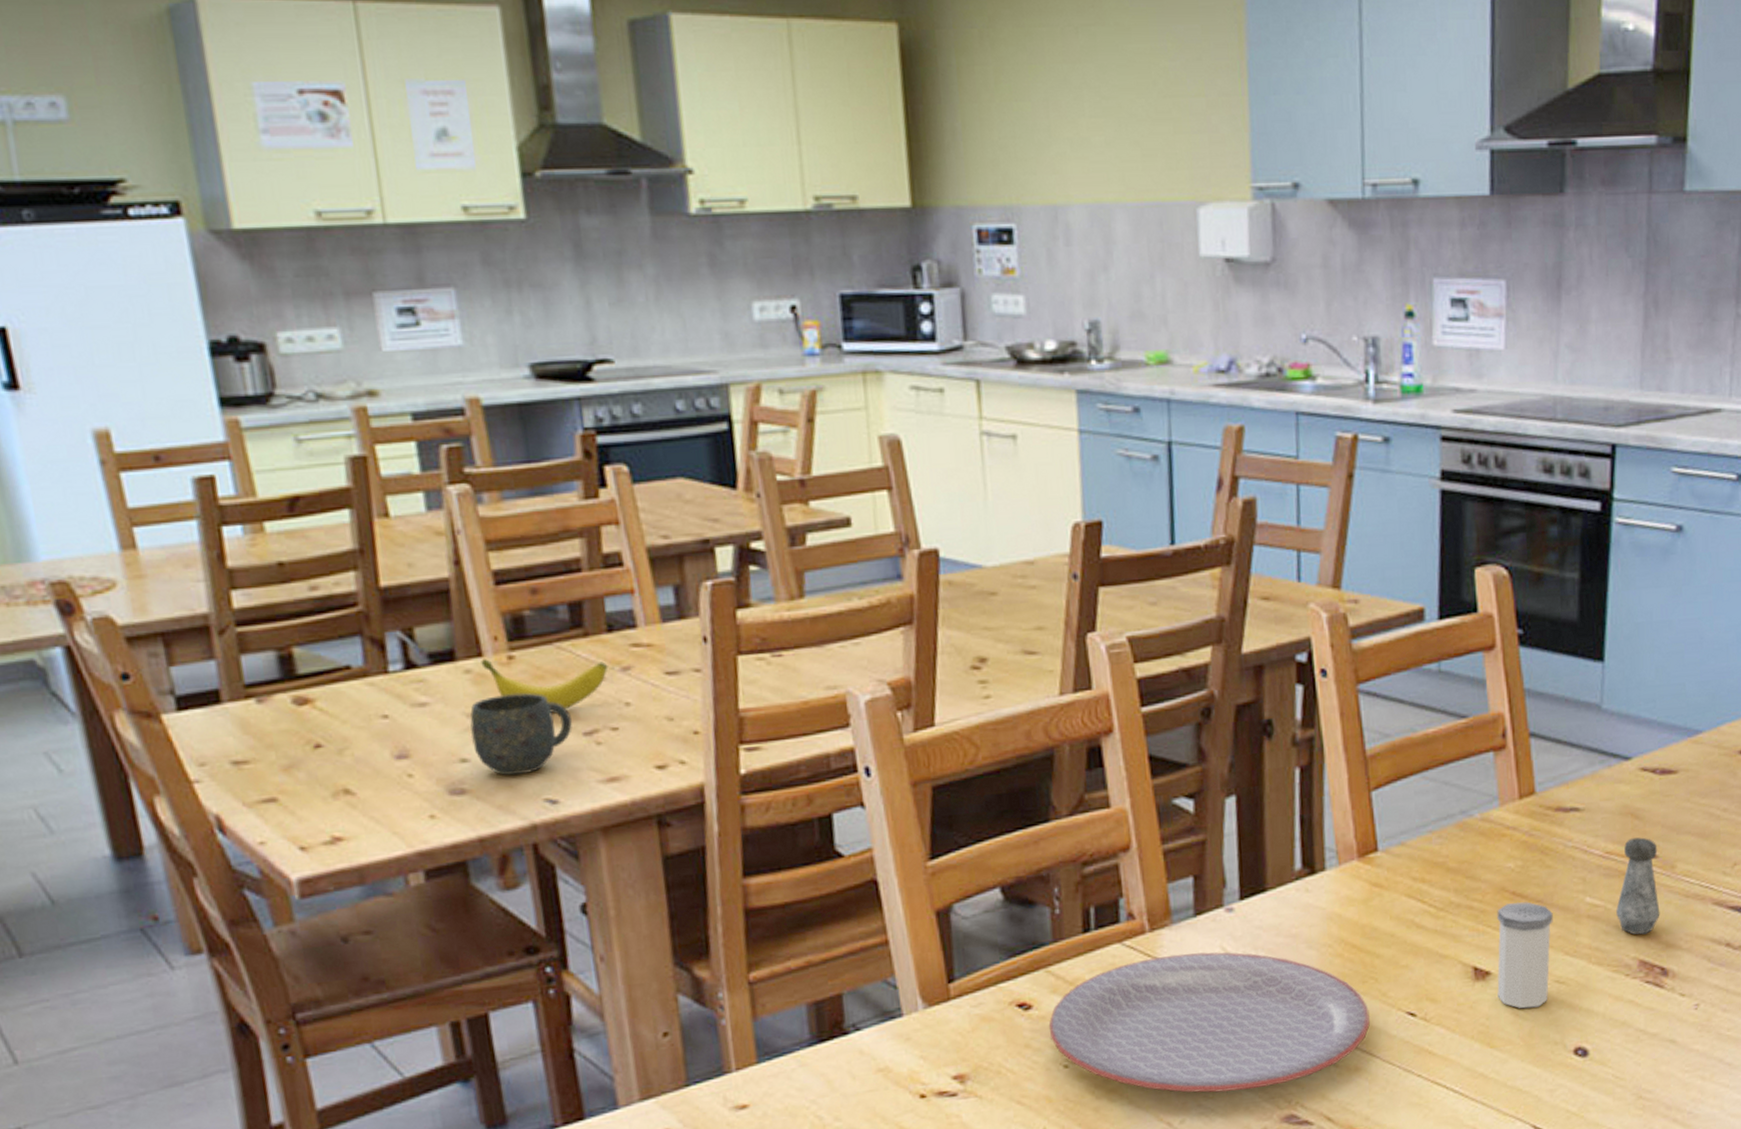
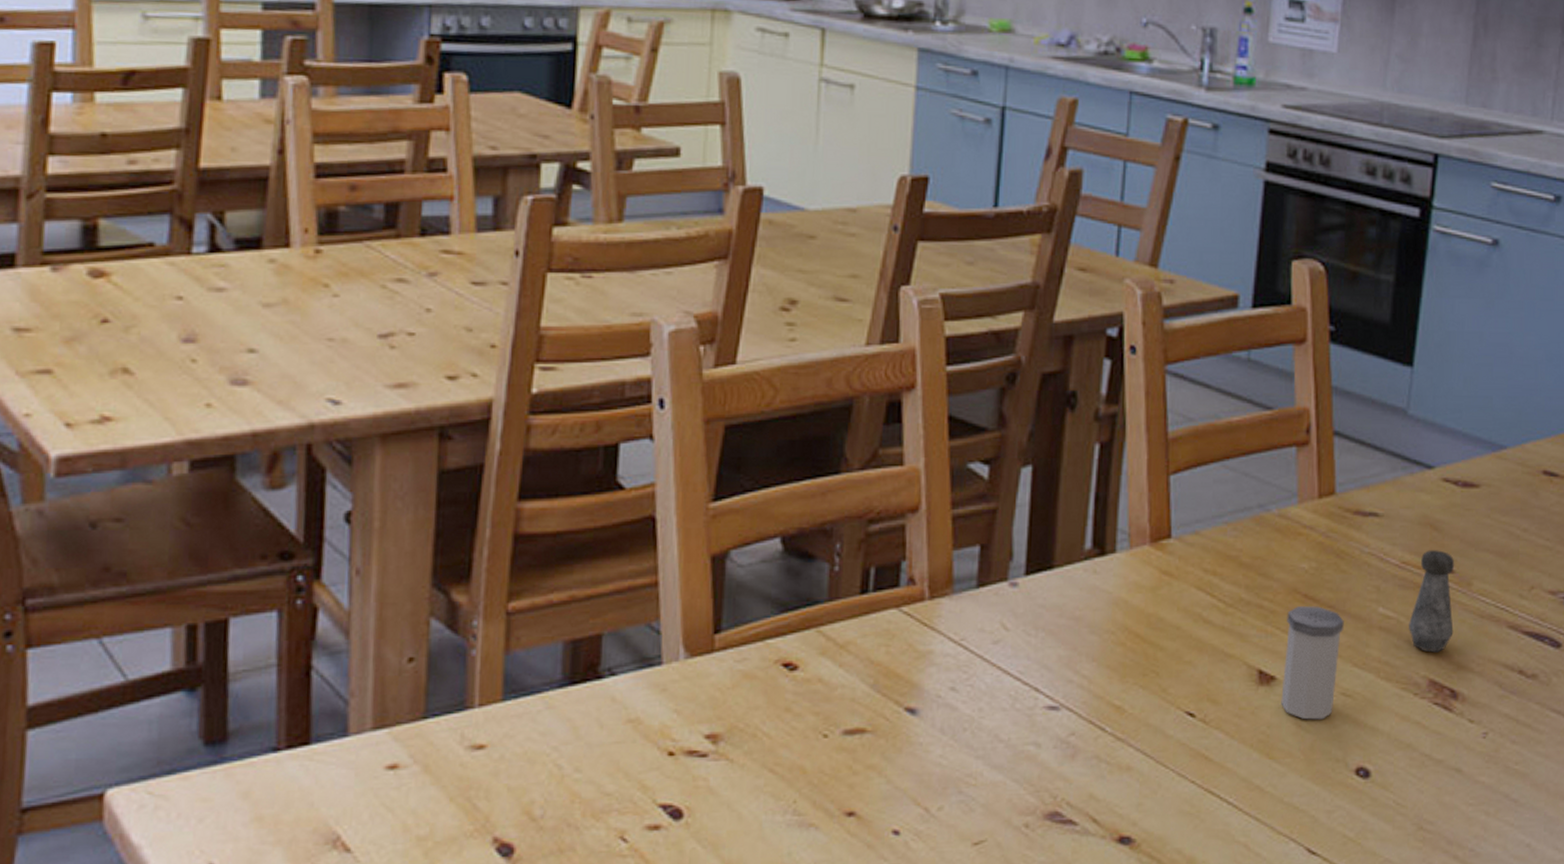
mug: present [470,693,572,776] -> none [263,288,369,372]
banana: present [481,659,608,709] -> none [287,250,415,309]
plate: present [1048,952,1371,1093] -> none [812,626,1148,780]

